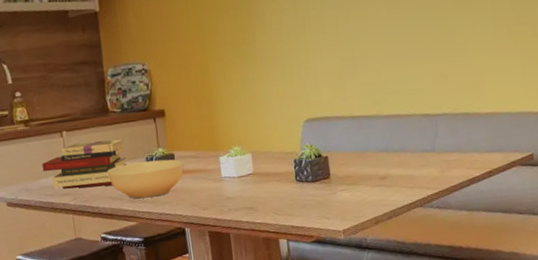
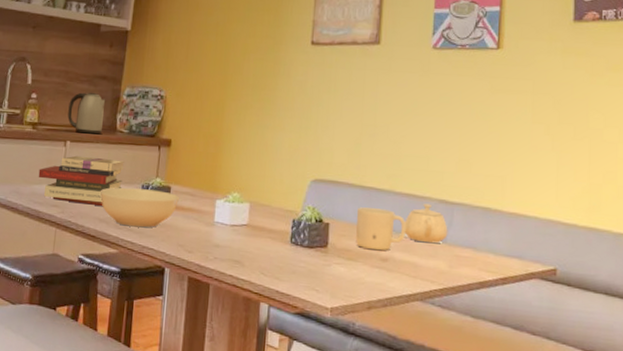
kettle: none [55,79,95,122] -> present [67,92,106,135]
mug: none [351,133,398,172] -> present [356,207,407,251]
teapot: none [395,120,435,156] -> present [404,203,448,244]

